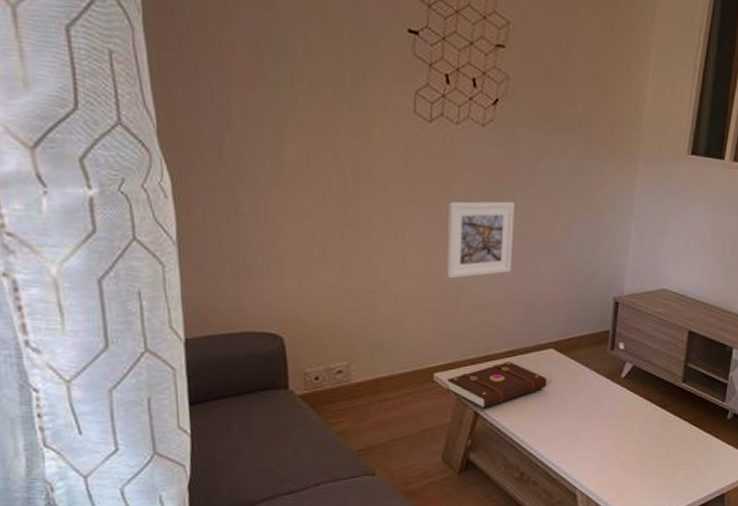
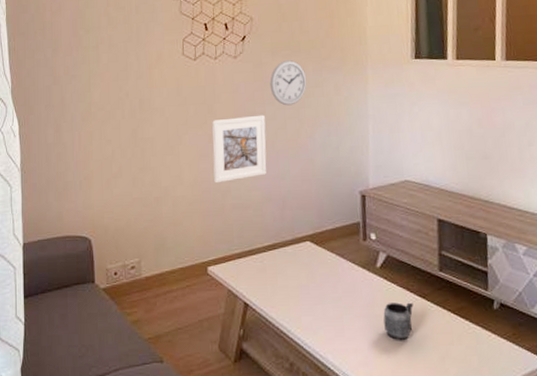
book: present [446,362,547,409] -> none [218,255,307,299]
wall clock: none [524,137,569,194] -> present [270,60,307,106]
mug: none [621,412,653,448] -> present [383,302,414,340]

